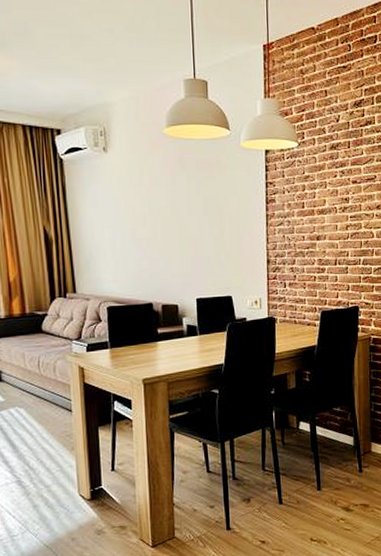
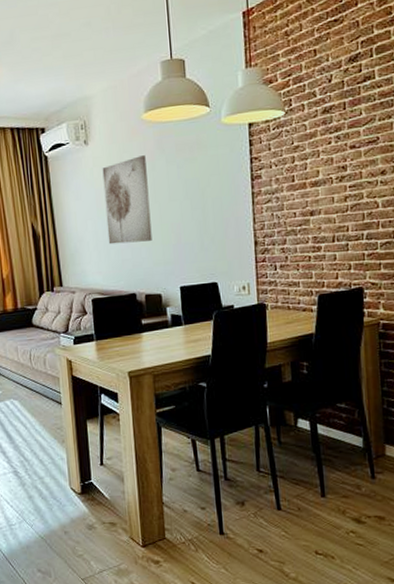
wall art: none [121,169,171,254] -> present [102,155,152,245]

